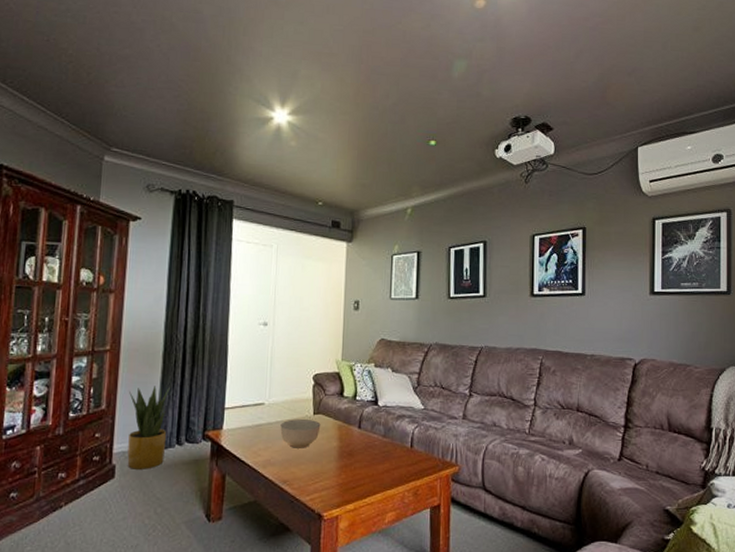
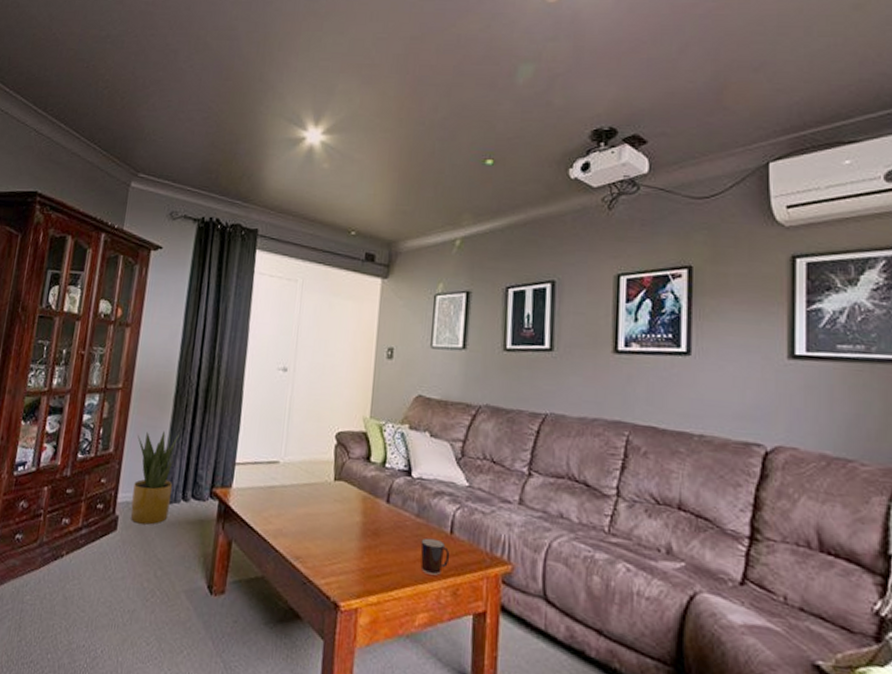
bowl: present [280,419,321,448] -> none [295,484,342,520]
mug: none [387,453,411,483] -> present [420,537,450,577]

